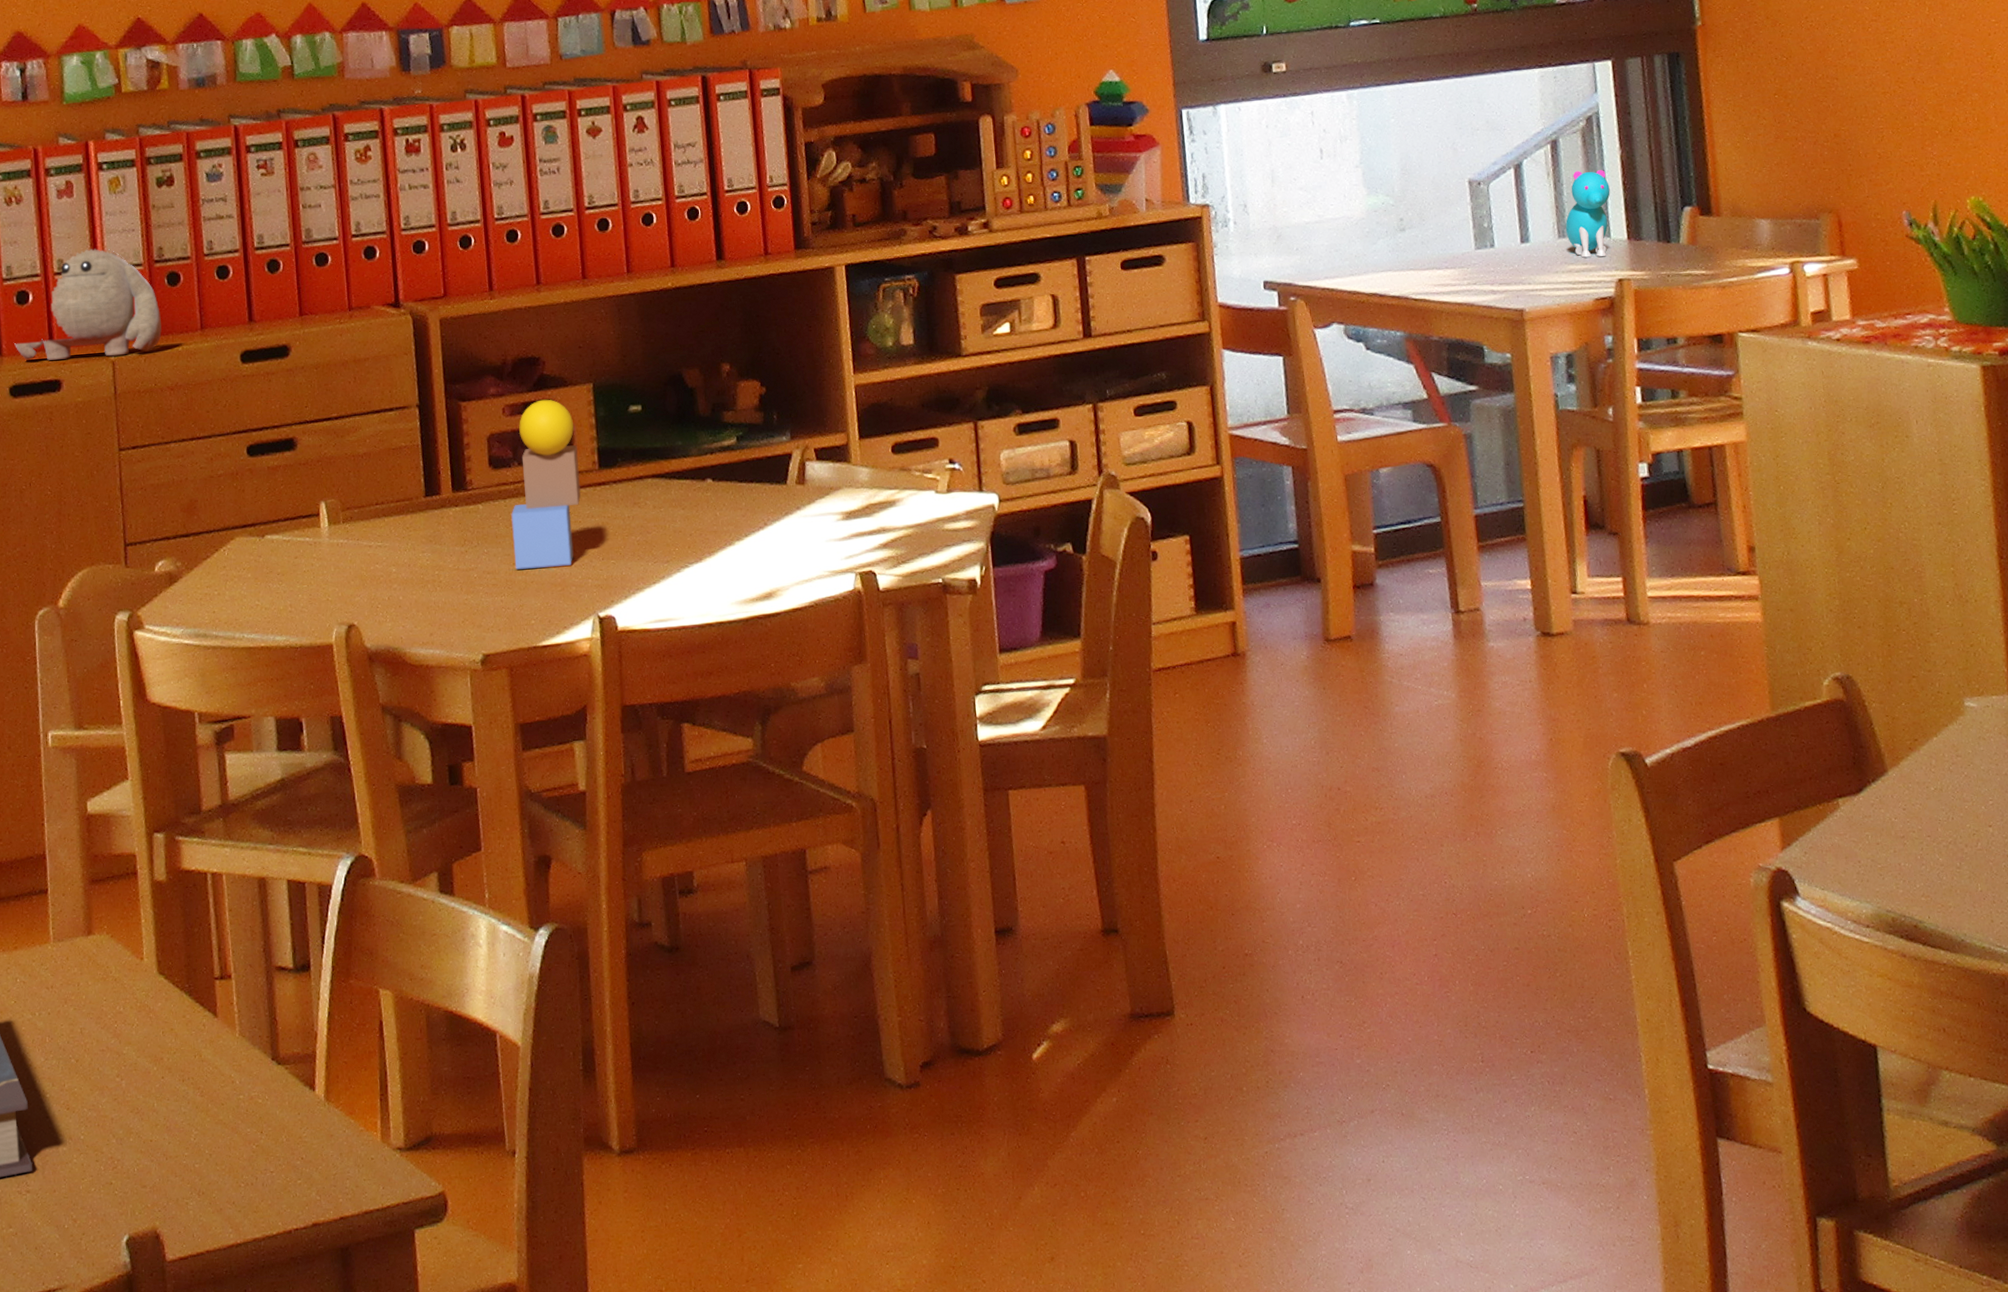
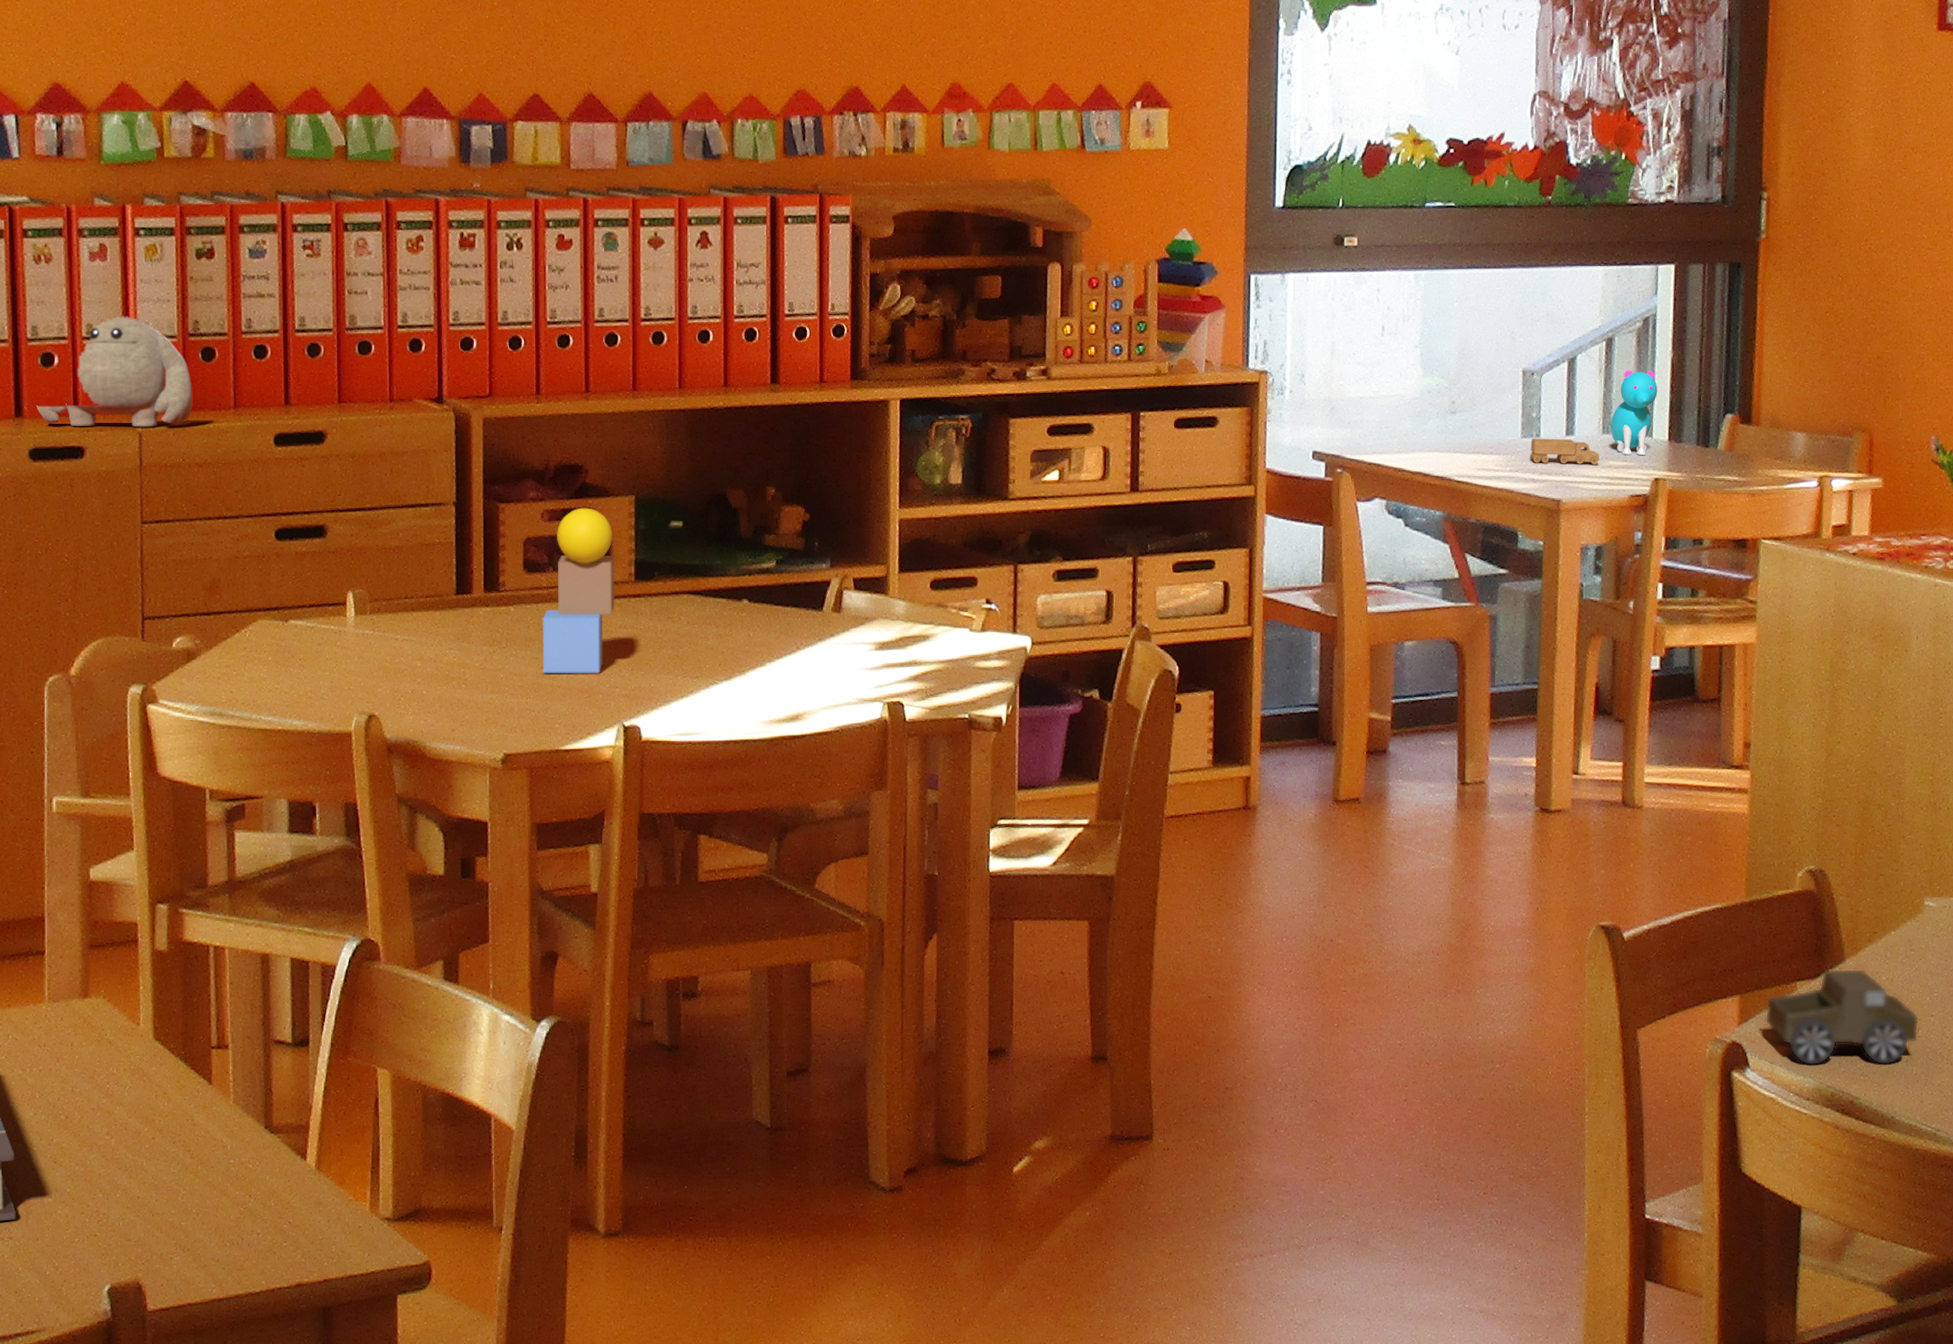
toy truck: none [1485,246,1559,274] -> present [1529,438,1600,464]
toy car: none [1808,779,1979,889] -> present [1765,968,1920,1066]

